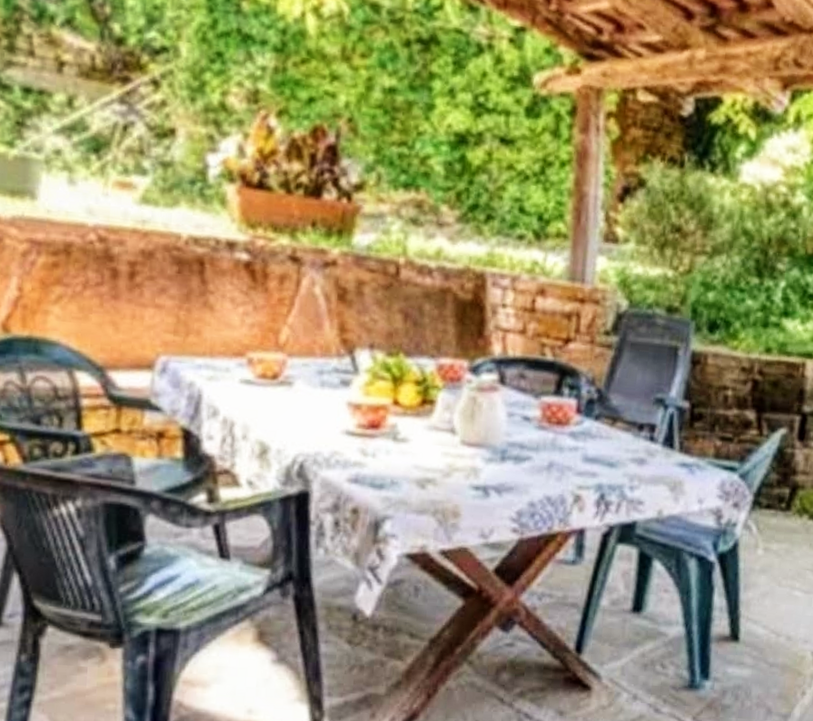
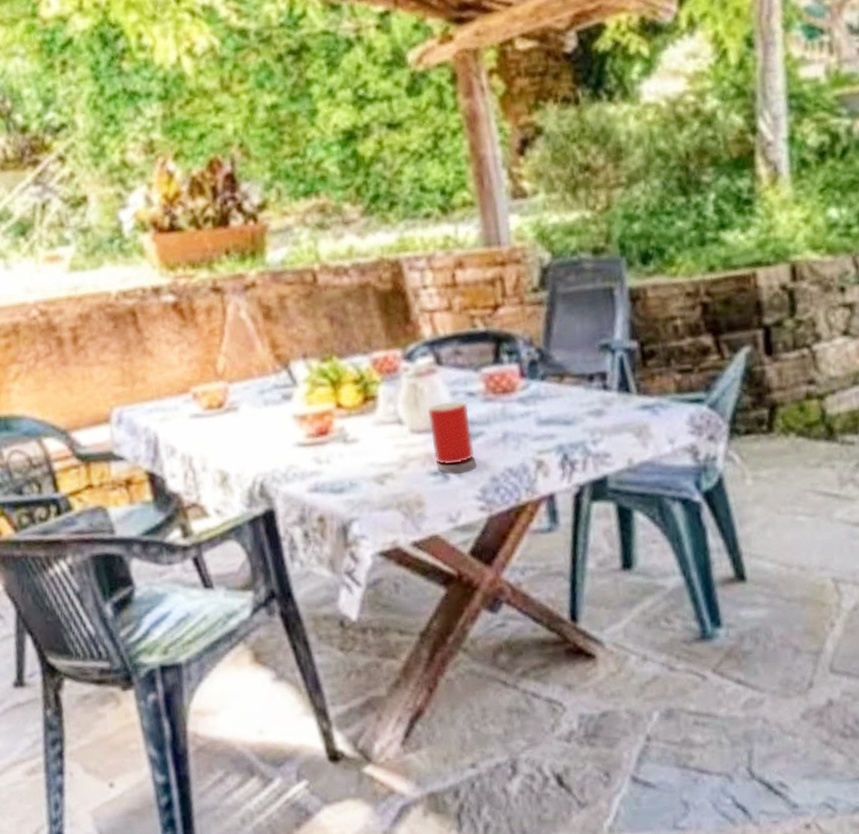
cup: none [479,420,522,484] -> present [428,400,475,465]

